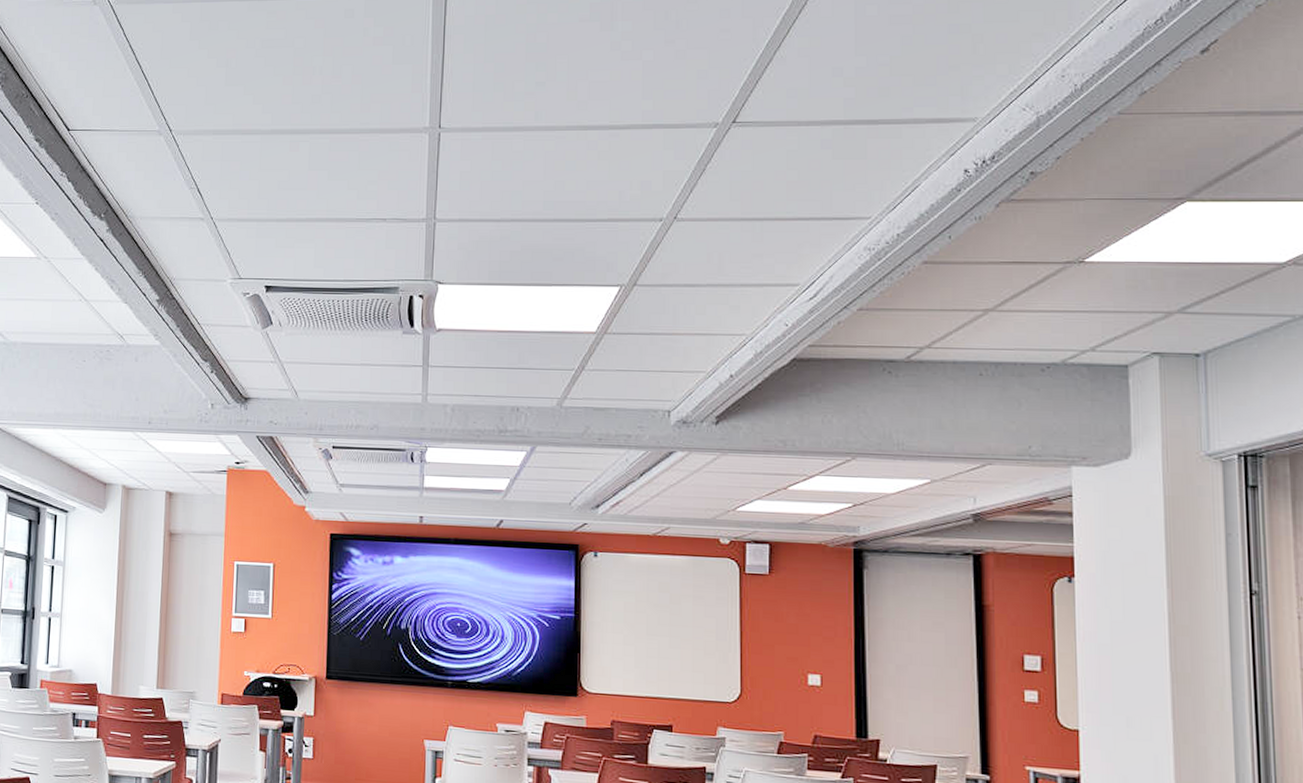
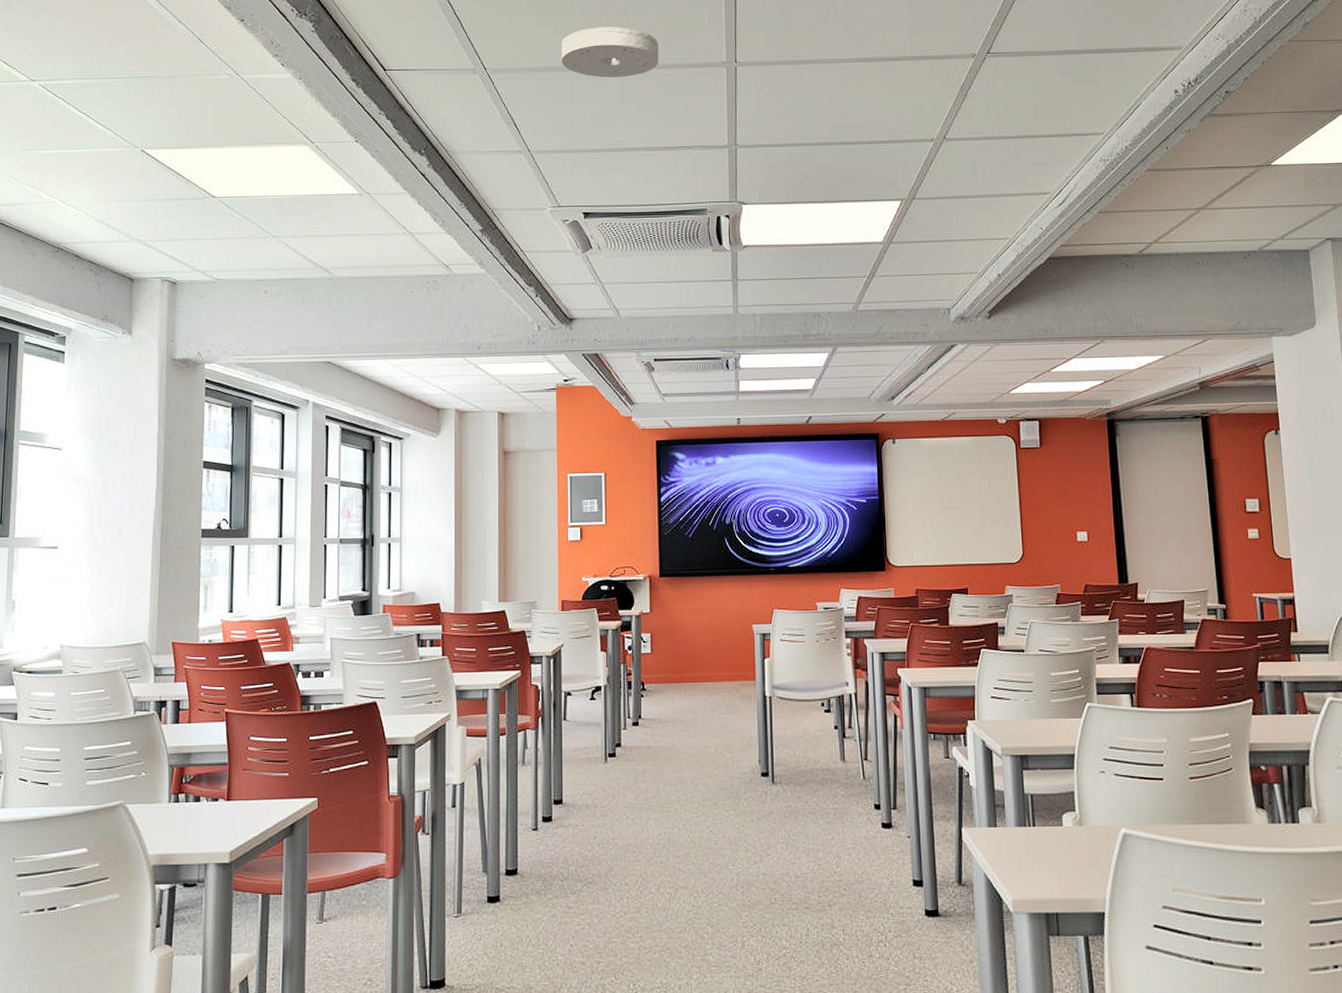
smoke detector: none [250,87,355,142] -> present [561,27,659,78]

